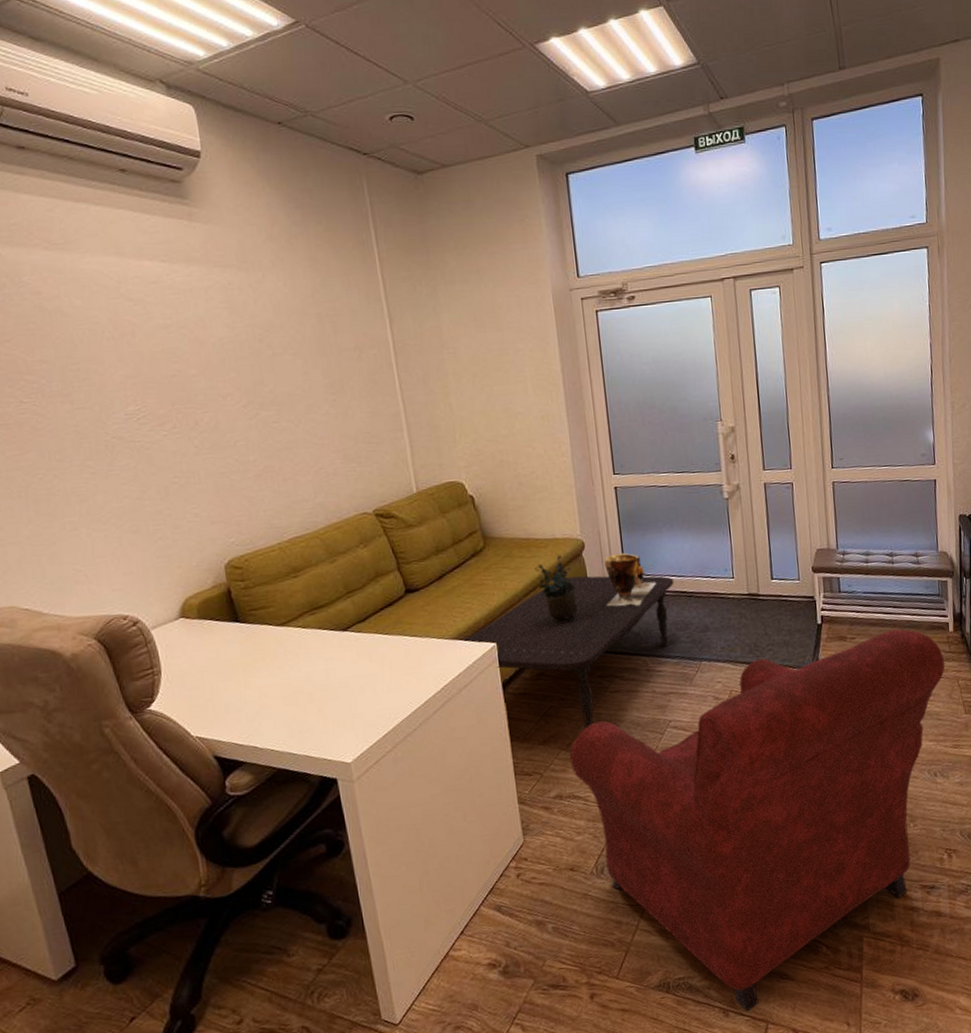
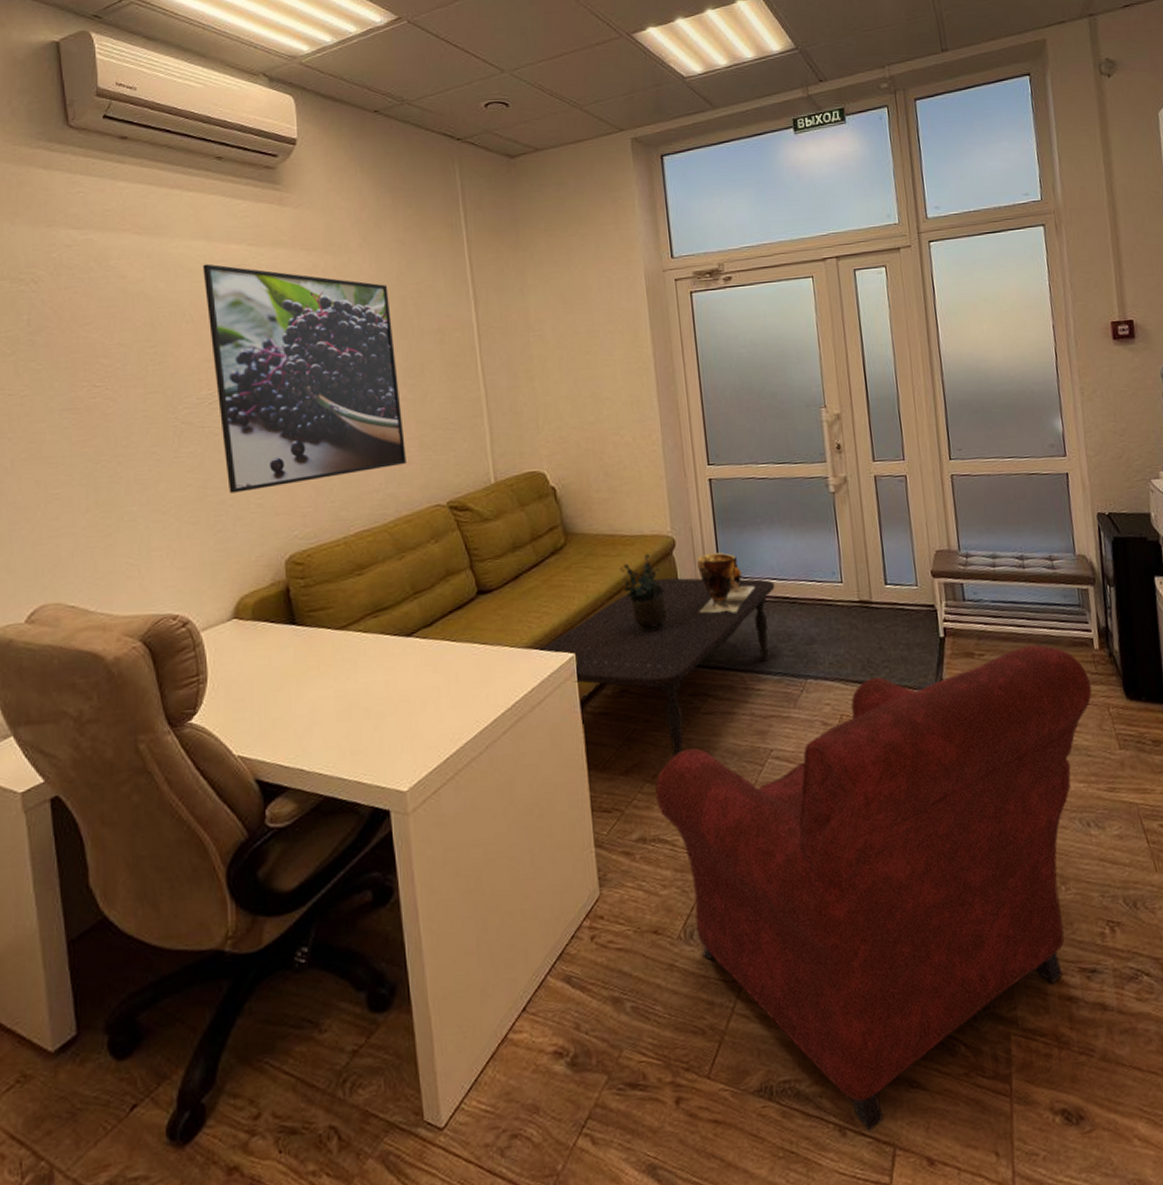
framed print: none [117,280,333,504] -> present [202,263,406,493]

